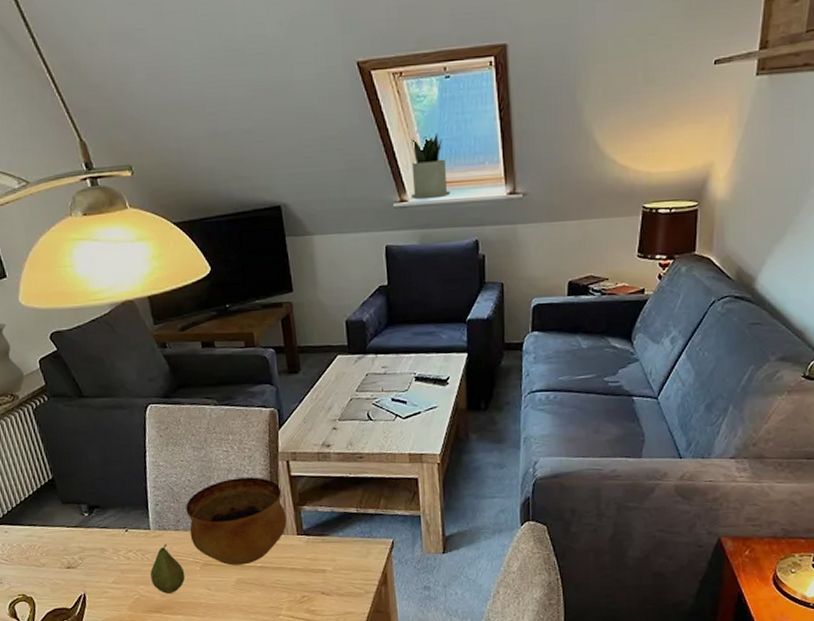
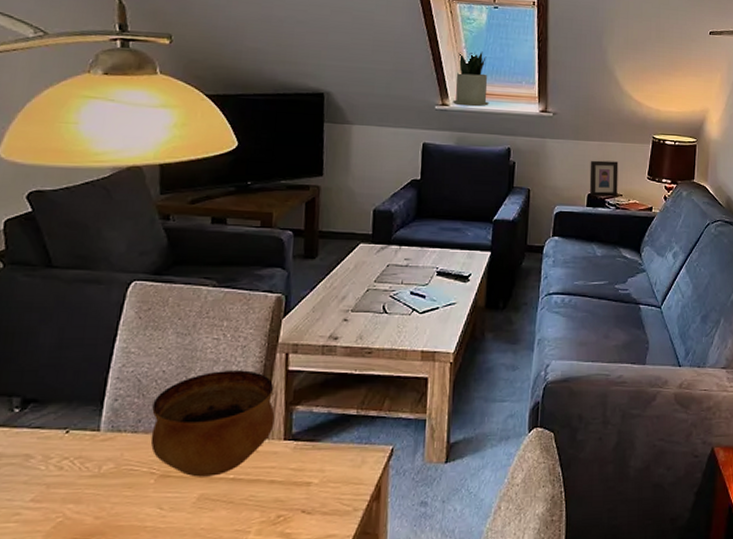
fruit: present [150,544,186,594] -> none [85,450,134,515]
picture frame: none [569,240,603,283] -> present [589,160,619,197]

